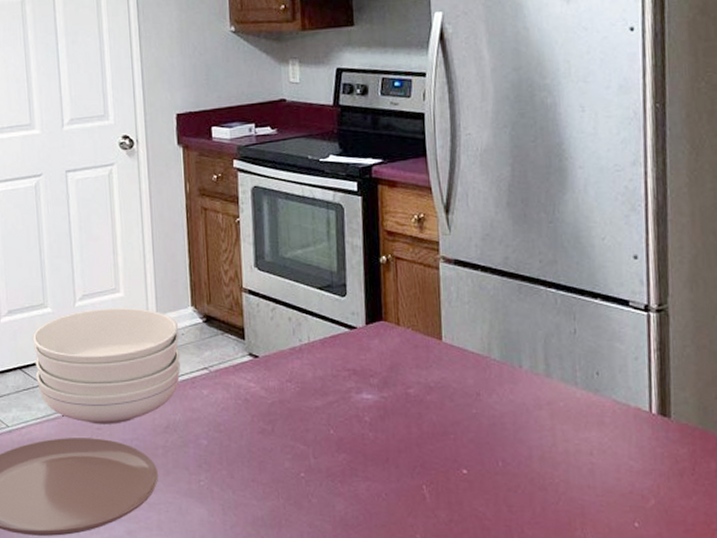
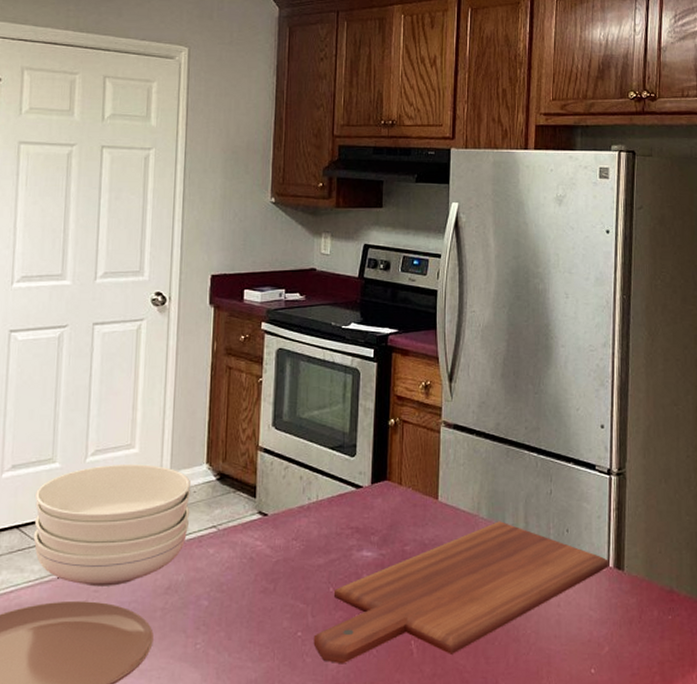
cutting board: none [317,363,652,506] -> present [313,521,610,664]

